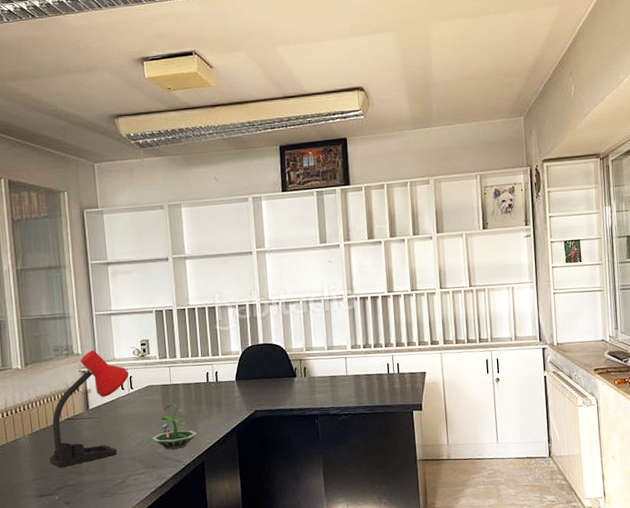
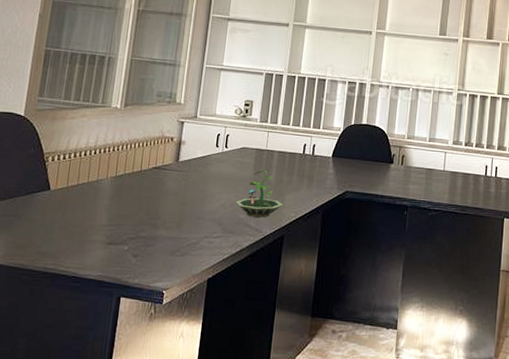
desk lamp: present [49,349,129,467] -> none [126,101,227,217]

